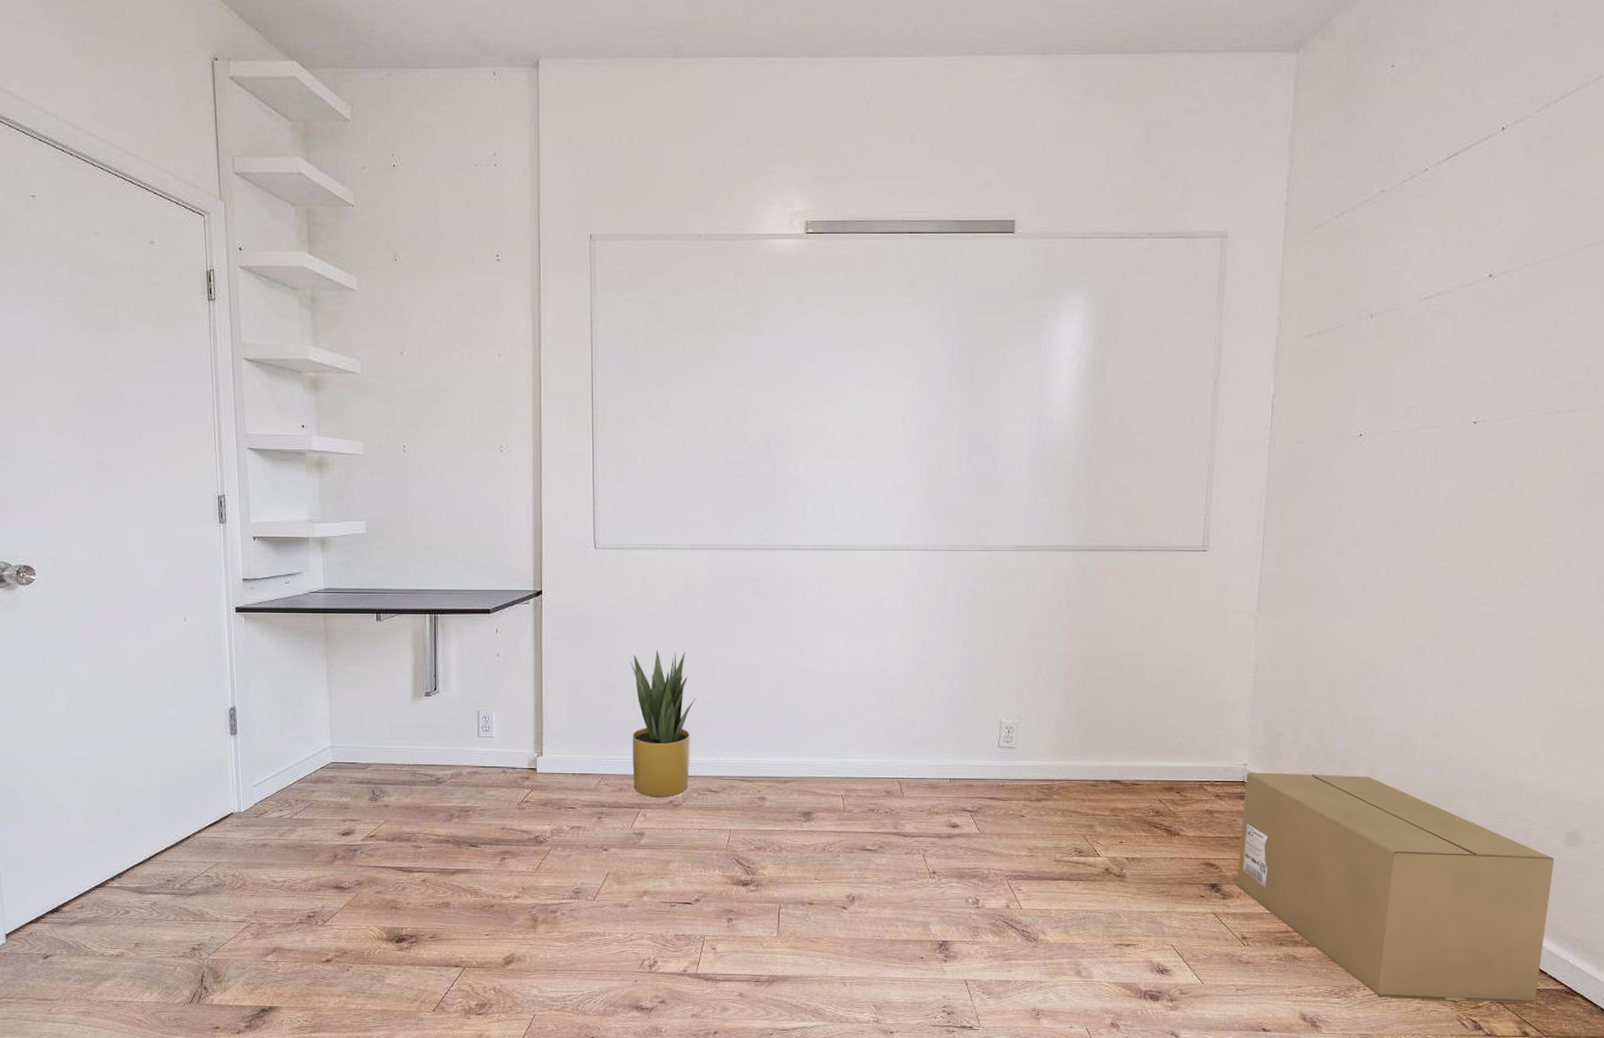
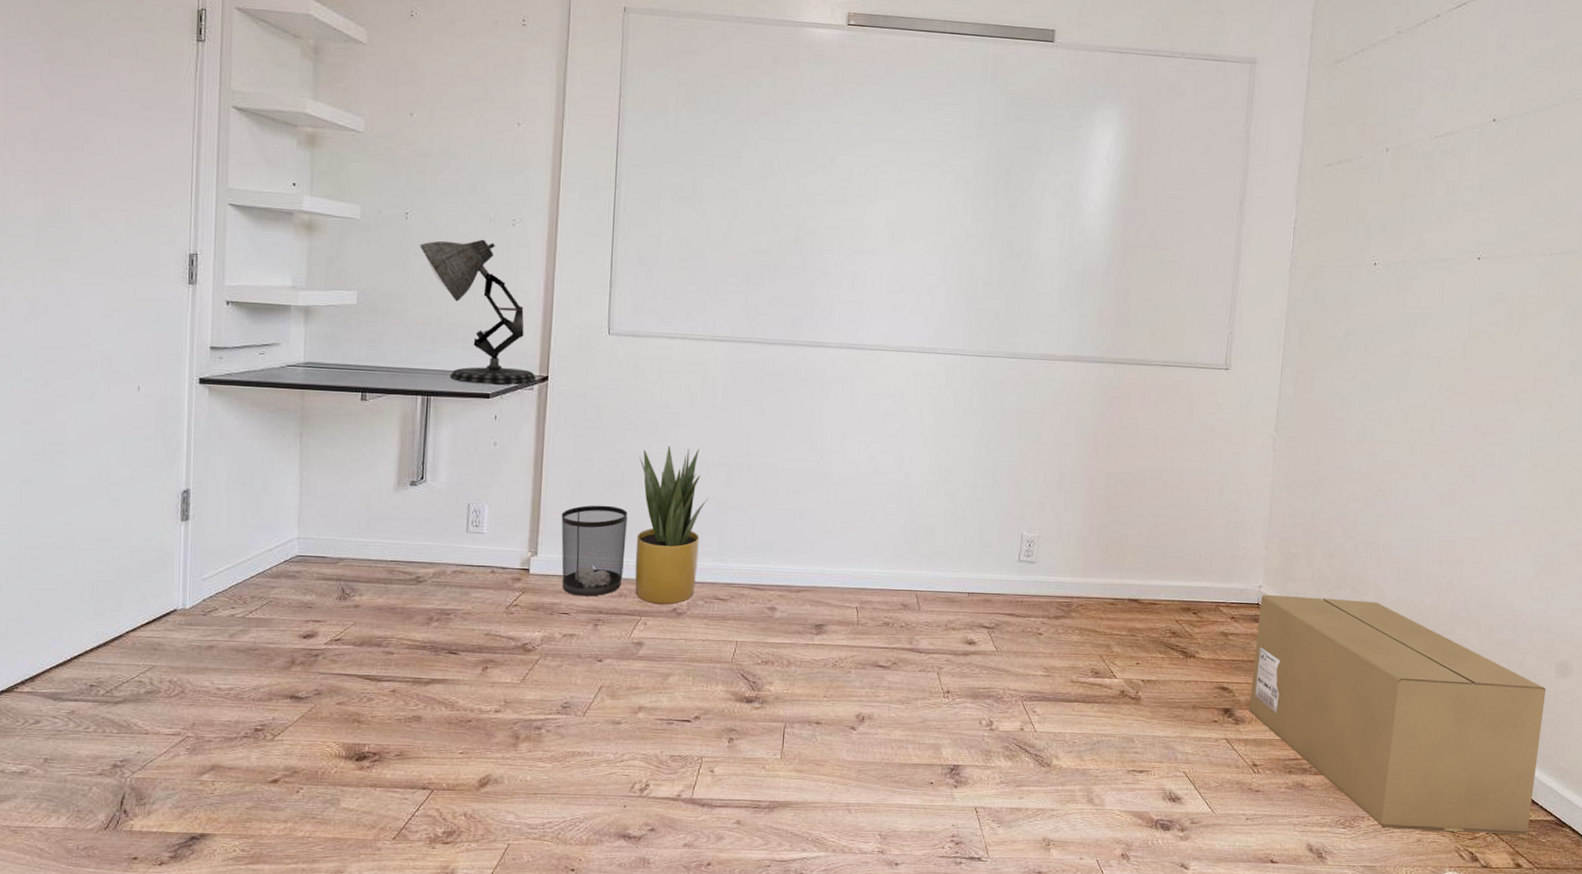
desk lamp: none [418,466,531,601] -> present [420,239,537,385]
waste bin: none [562,708,623,792] -> present [561,505,628,597]

